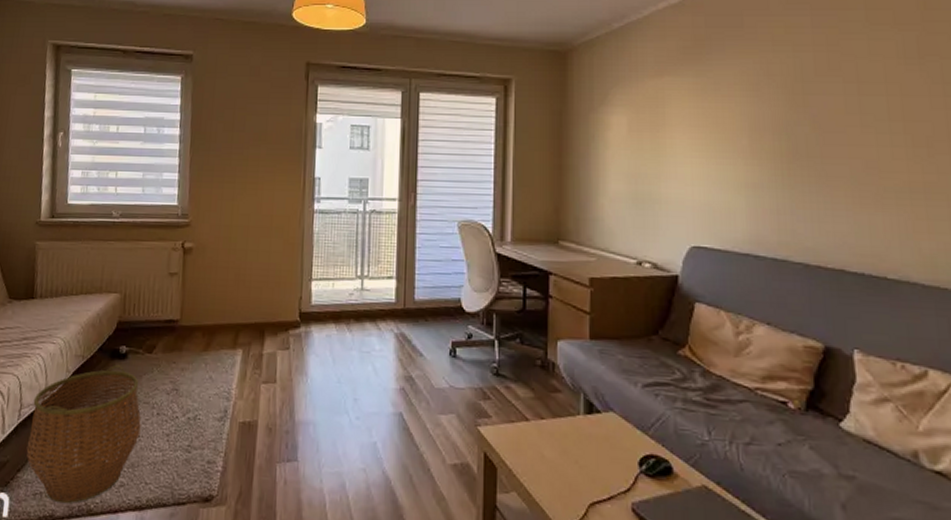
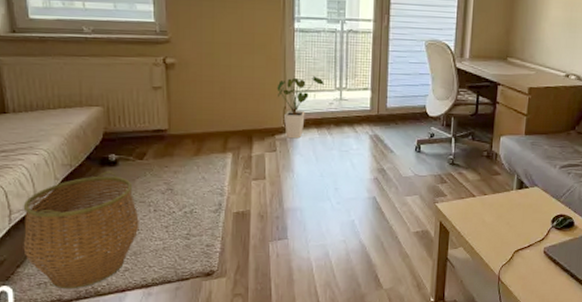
house plant: none [293,261,344,335] -> present [277,75,324,139]

